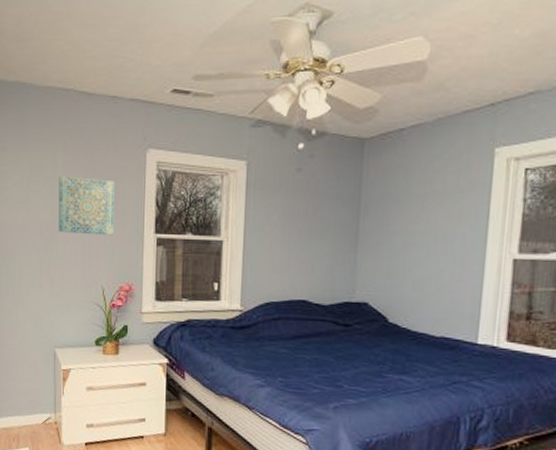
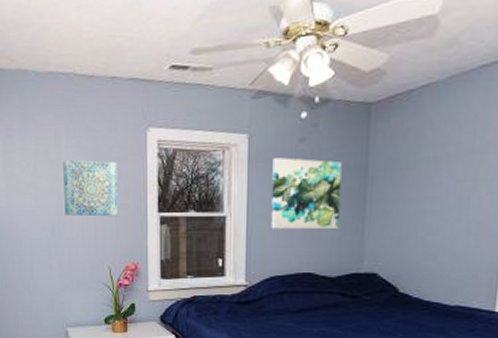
wall art: none [267,186,336,257] -> present [271,157,342,229]

